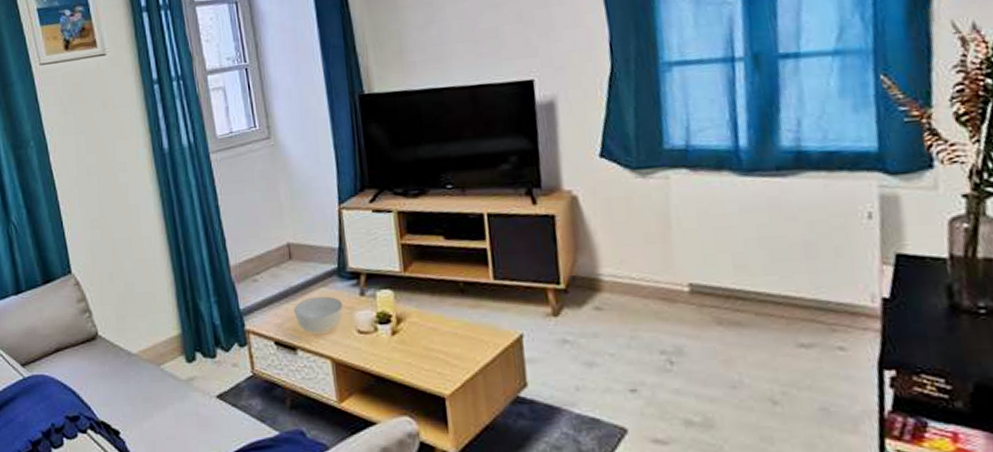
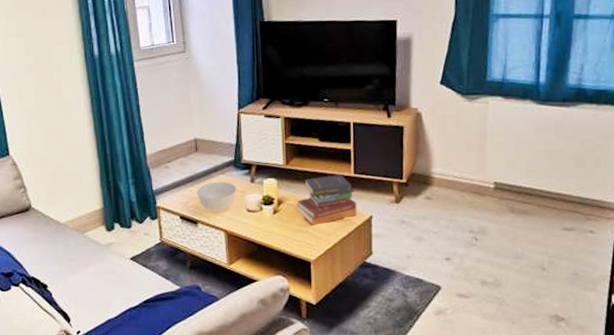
books: none [421,282,503,349] -> present [297,175,357,225]

